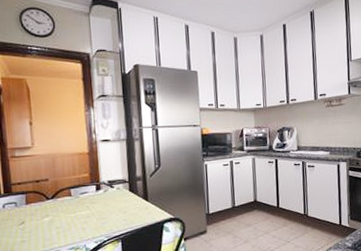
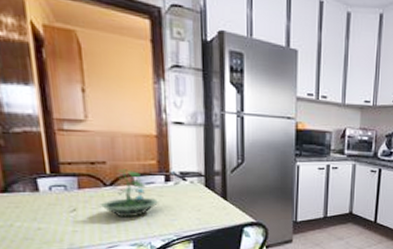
terrarium: none [43,183,92,226] -> present [99,169,159,218]

